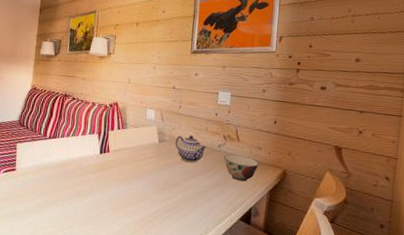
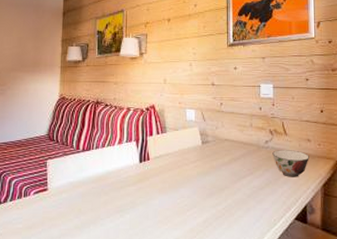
teapot: present [175,135,207,162] -> none [219,133,254,162]

